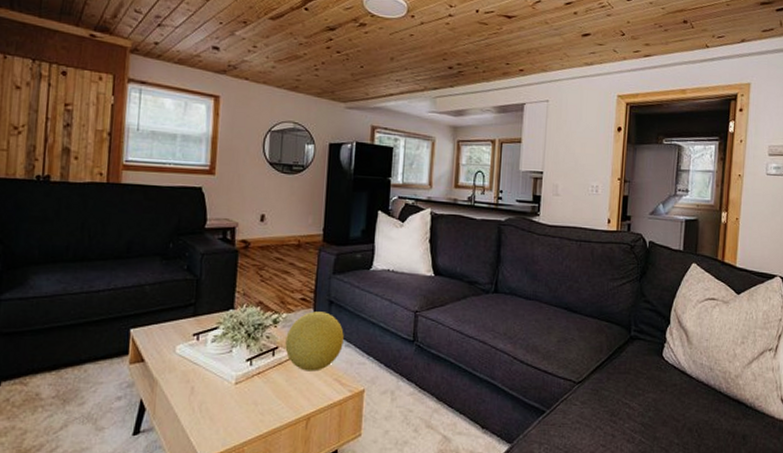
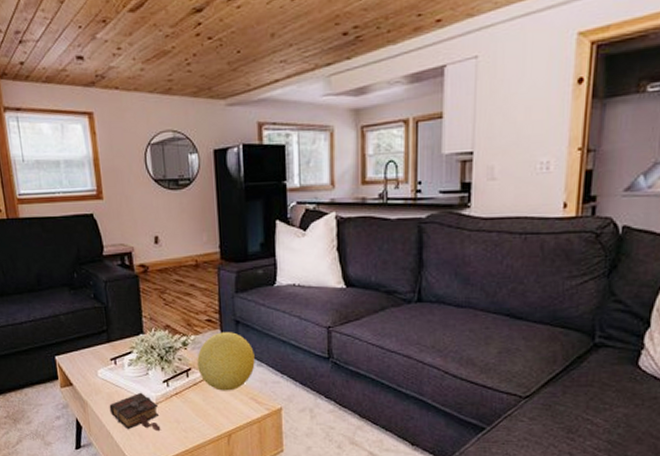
book: none [181,371,236,415] -> present [109,392,161,432]

